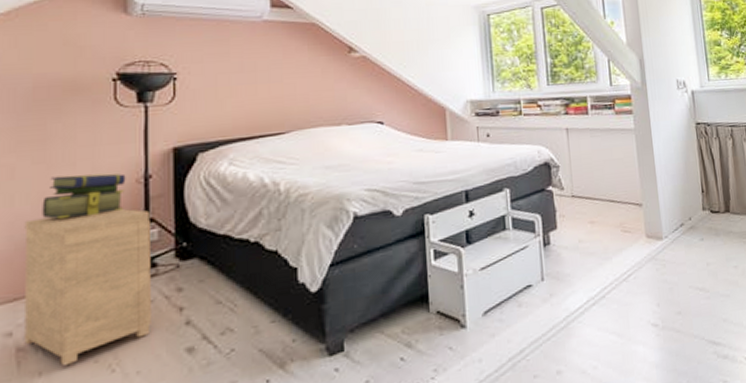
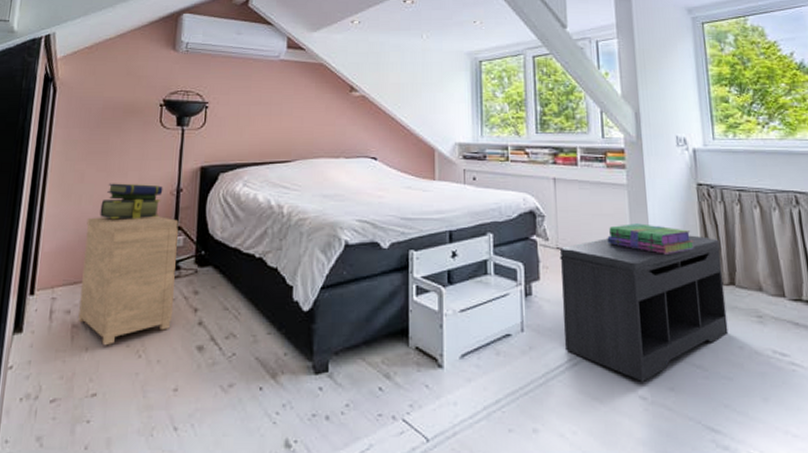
bench: none [575,170,725,311] -> present [559,235,729,382]
stack of books: none [618,164,695,192] -> present [607,223,694,254]

